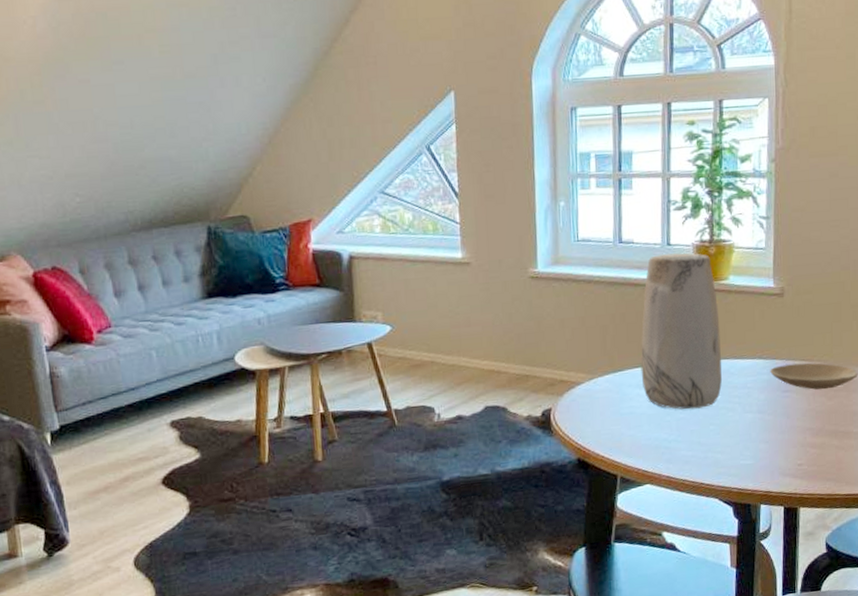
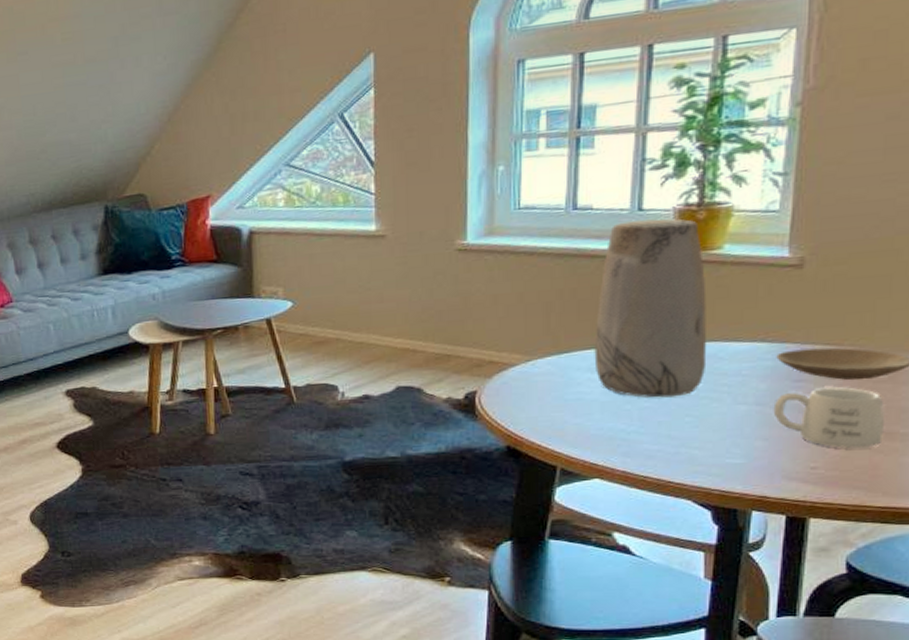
mug: none [770,396,843,447] -> present [773,387,884,449]

